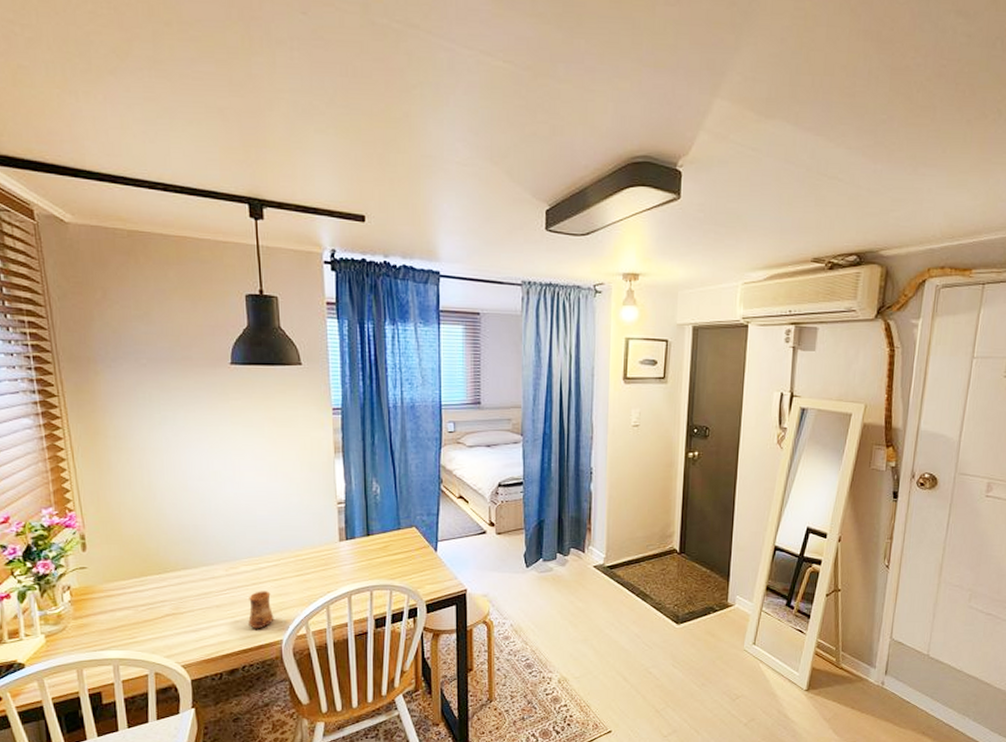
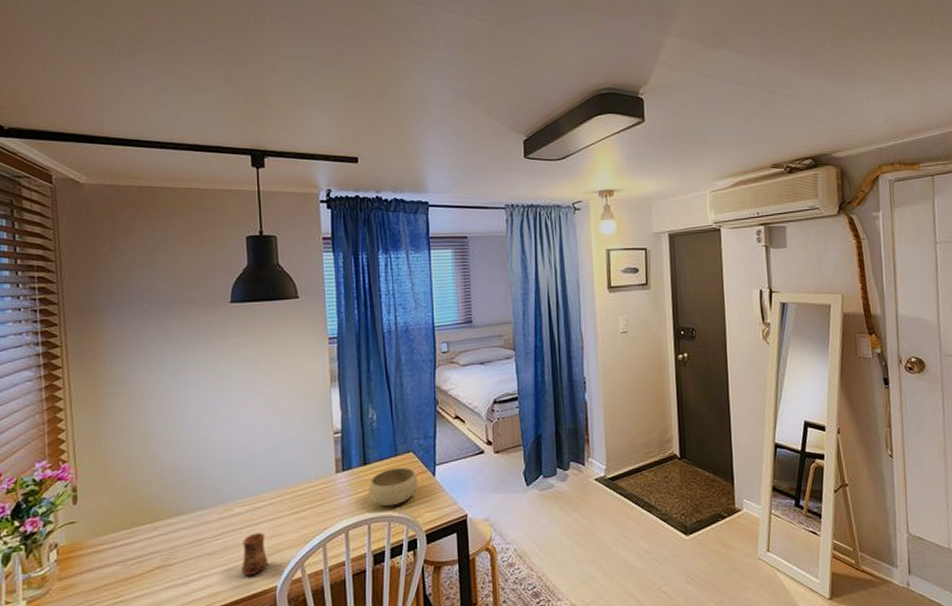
bowl: none [371,540,420,576] -> present [368,467,418,507]

